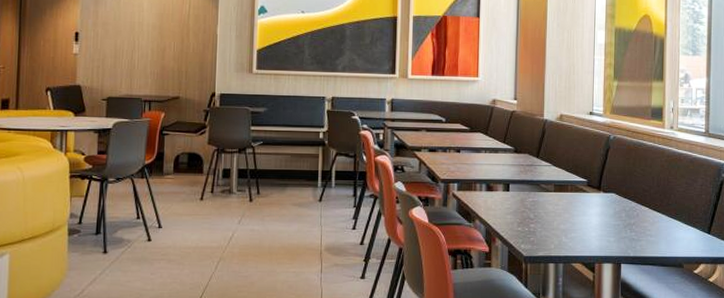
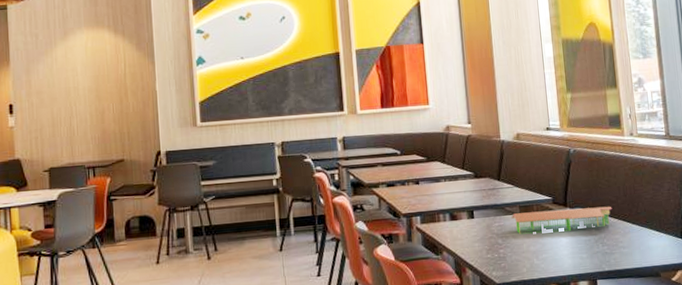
architectural model: none [545,191,644,214] -> present [511,206,613,235]

